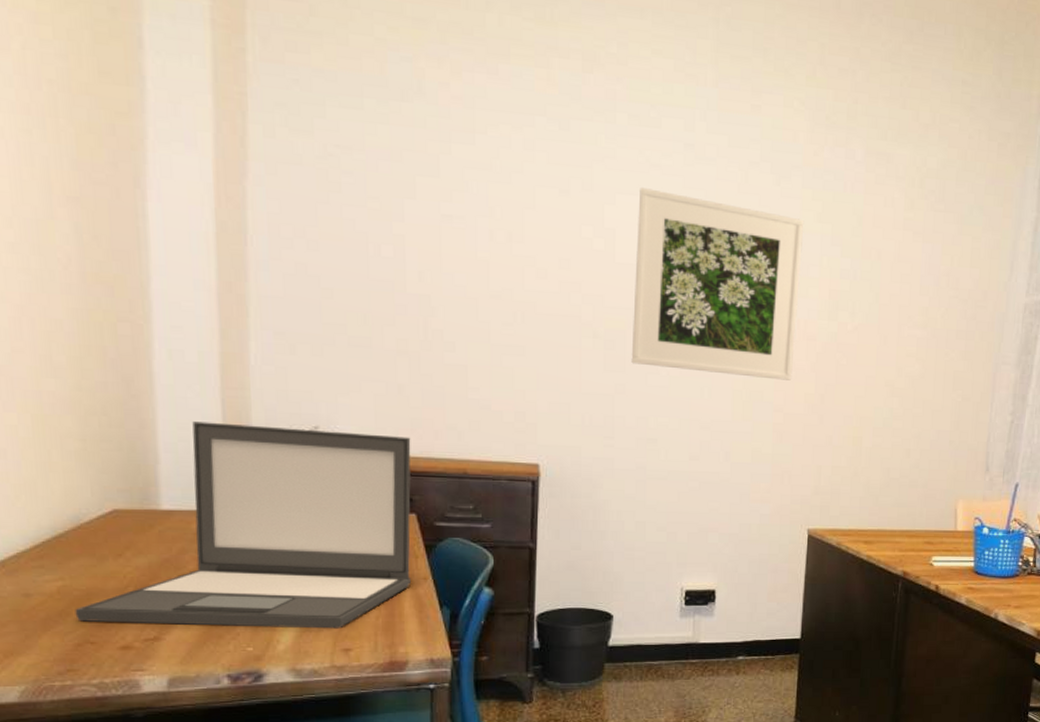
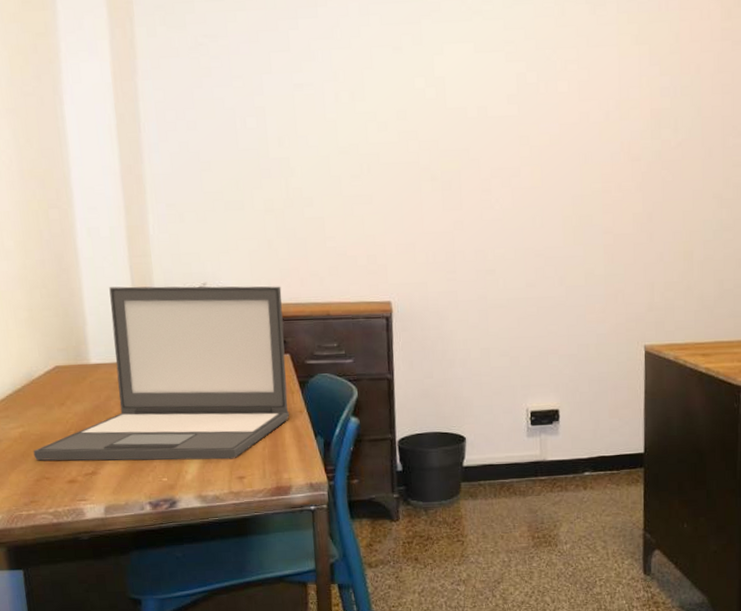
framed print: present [631,188,804,380] -> none [464,34,622,203]

